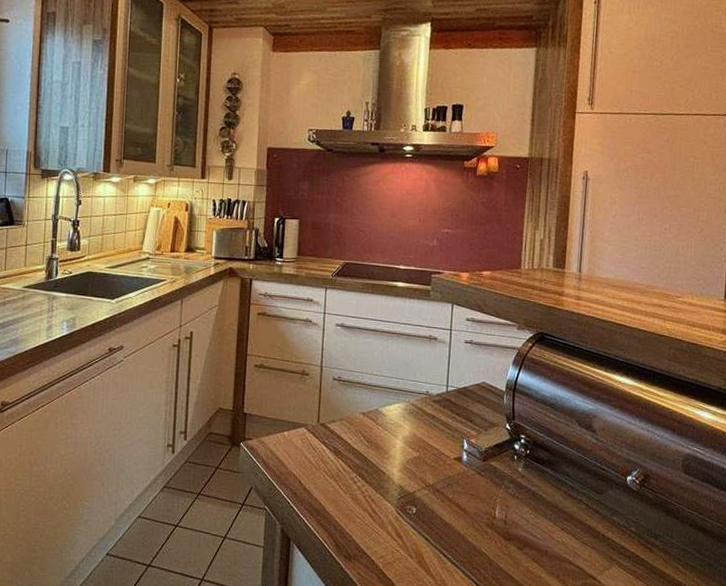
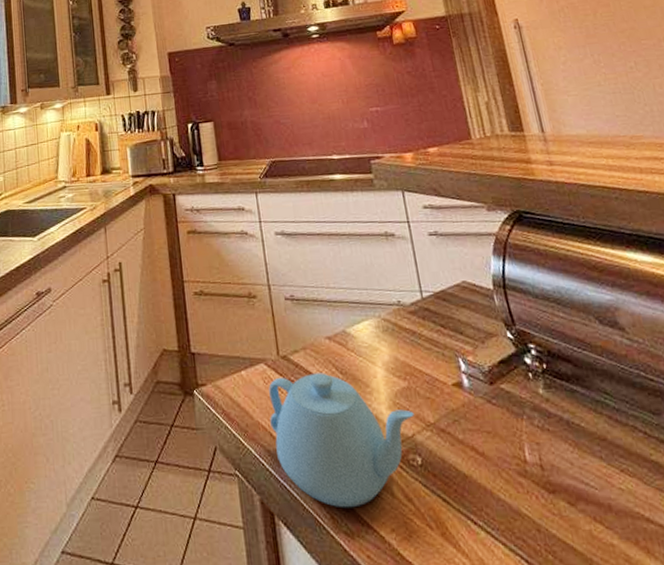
teapot: none [301,439,419,539] -> present [268,373,414,508]

